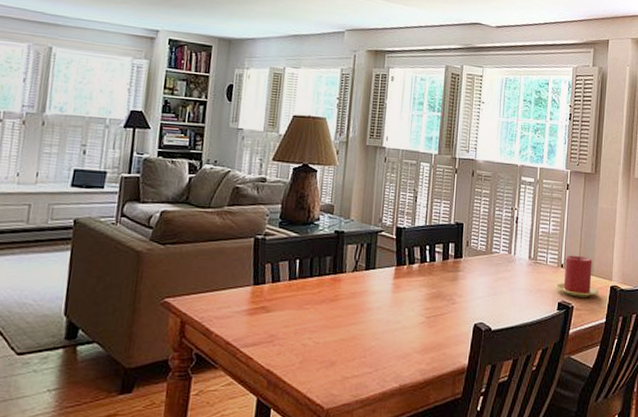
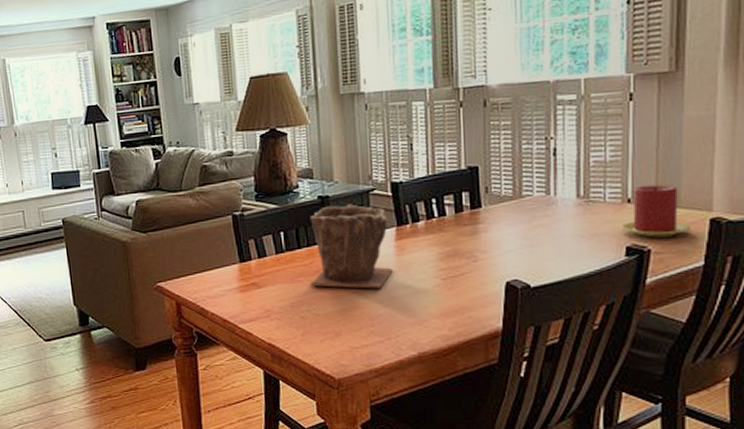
plant pot: none [315,240,390,322] -> present [309,204,393,289]

